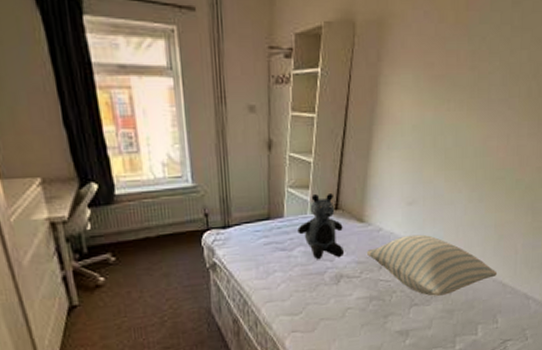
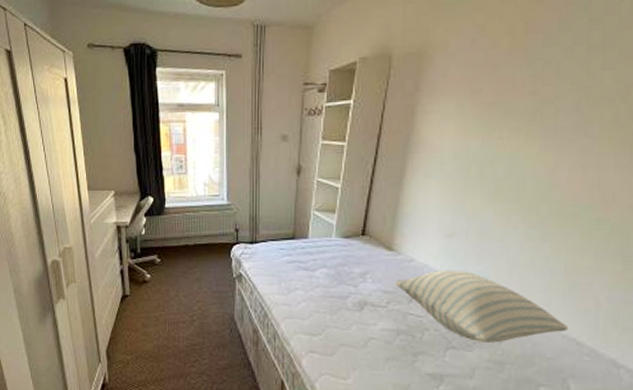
teddy bear: present [297,194,344,260] -> none [321,219,369,284]

